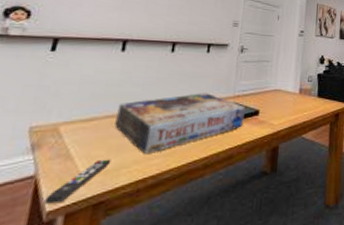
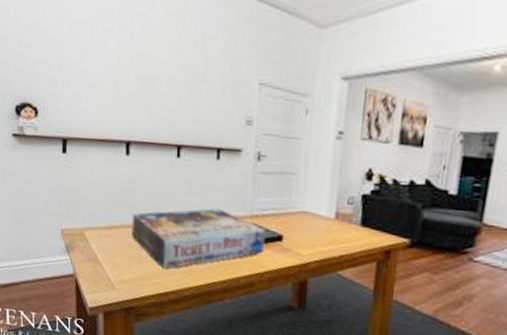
remote control: present [44,159,111,204] -> none [86,268,134,302]

